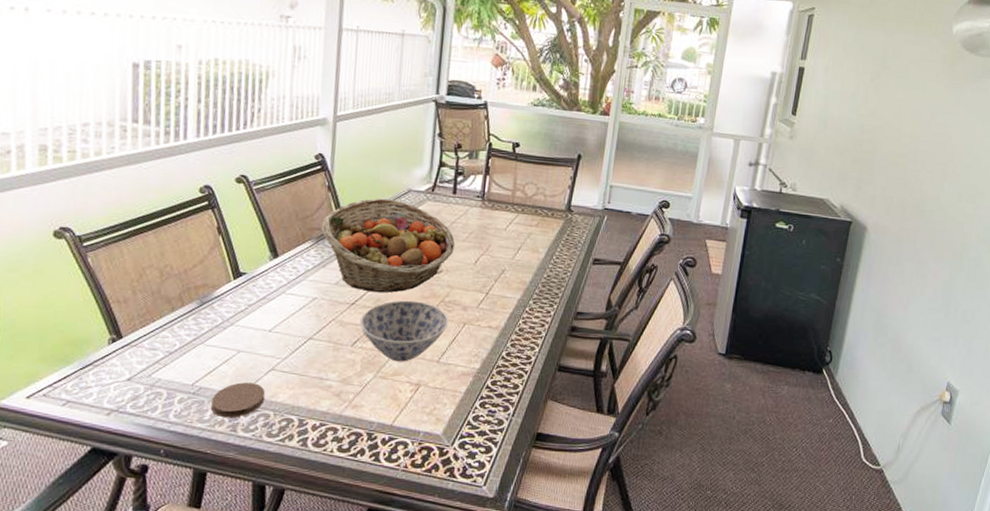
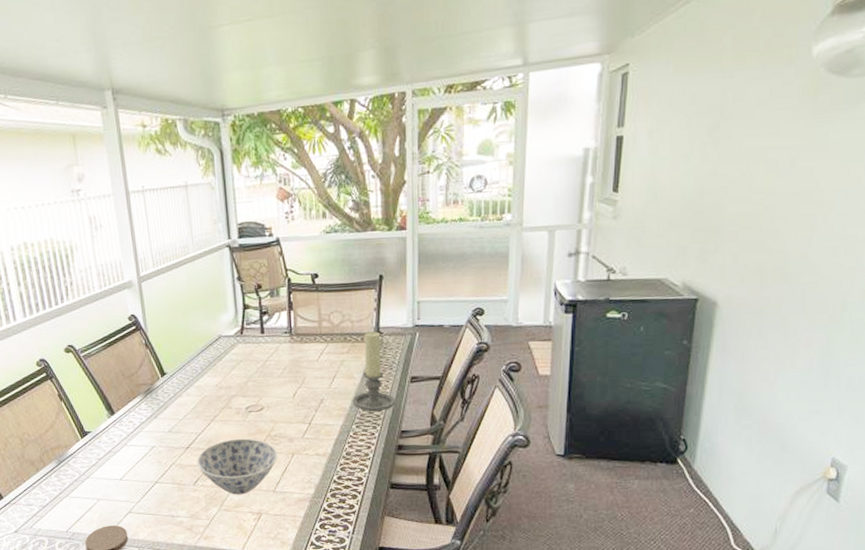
fruit basket: present [321,198,456,293] -> none [146,347,272,436]
candle holder: none [533,208,576,290] -> present [352,331,395,412]

